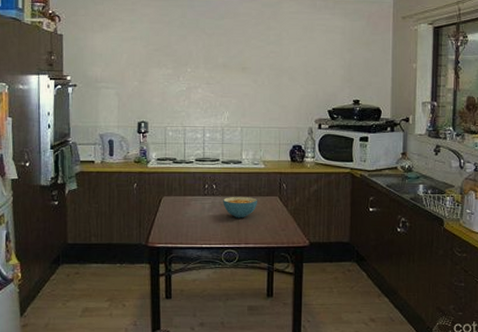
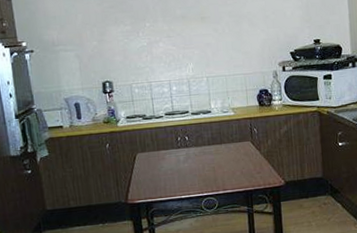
cereal bowl: present [223,196,257,218] -> none [197,144,231,167]

